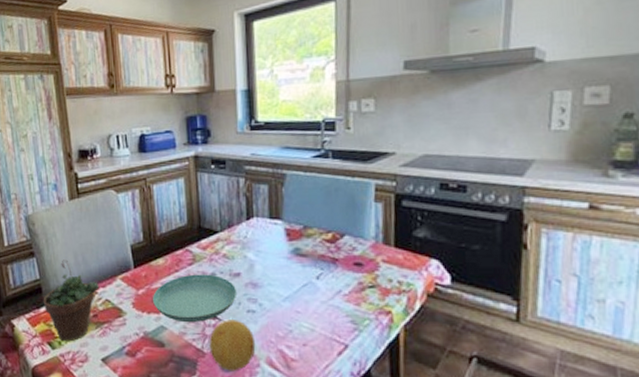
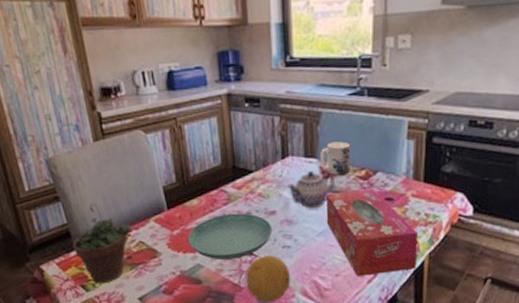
teapot: none [251,232,301,271] -> present [286,170,335,208]
mug: none [285,203,317,237] -> present [320,141,351,175]
tissue box: none [292,253,392,348] -> present [326,189,418,277]

